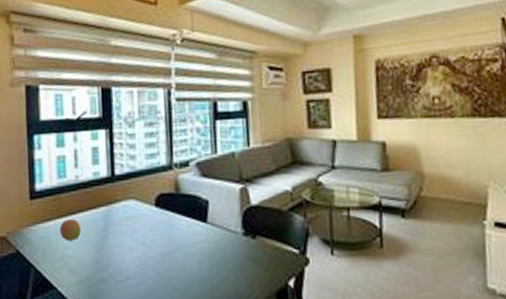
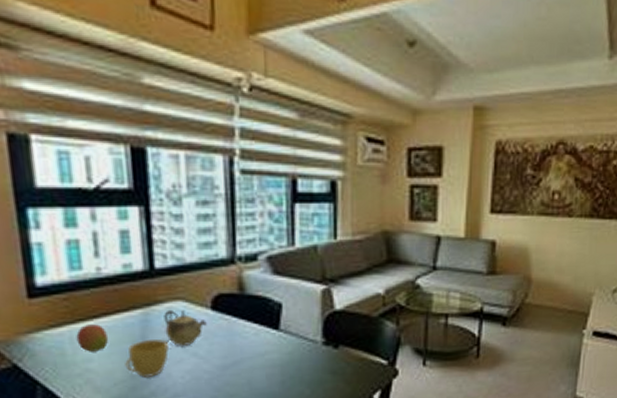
cup: none [92,231,124,262] -> present [125,339,170,377]
teapot: none [120,206,152,236] -> present [164,309,207,346]

